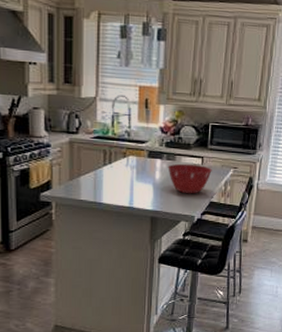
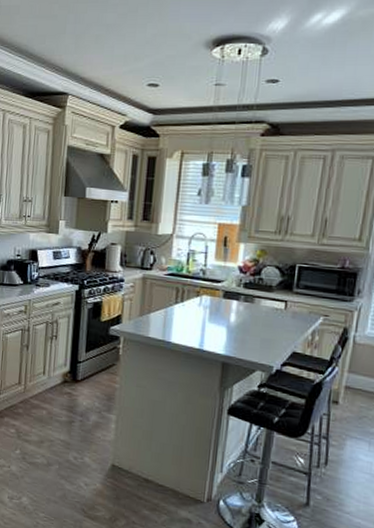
mixing bowl: present [168,163,212,194] -> none [244,306,297,342]

